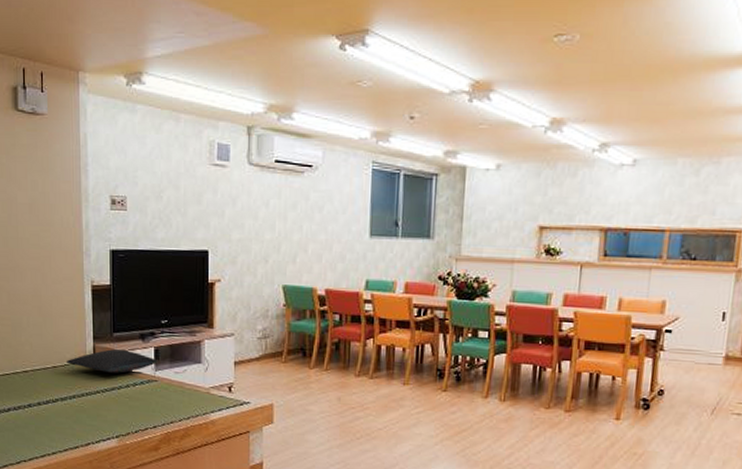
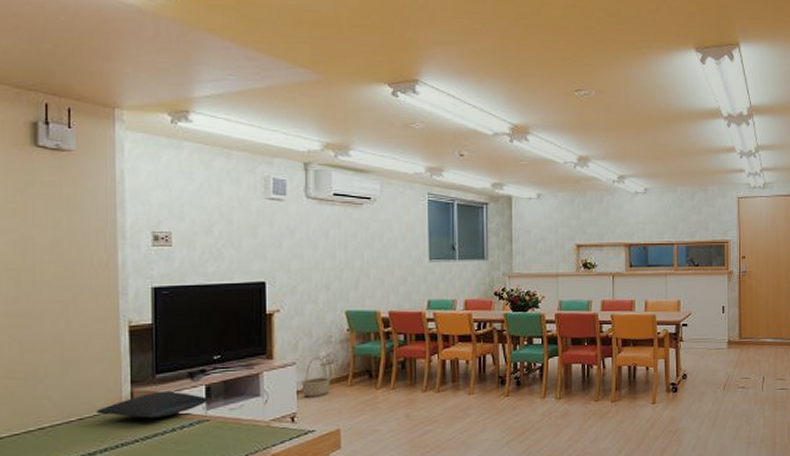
basket: none [238,330,266,370] -> present [301,357,330,397]

